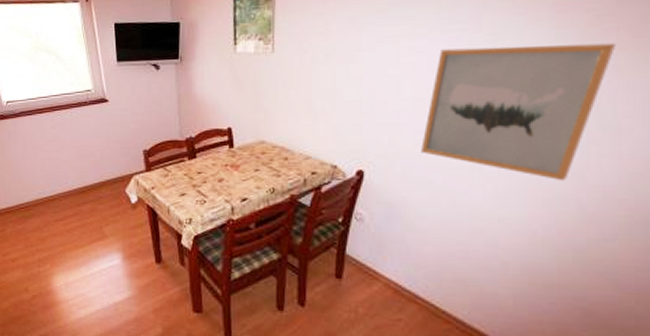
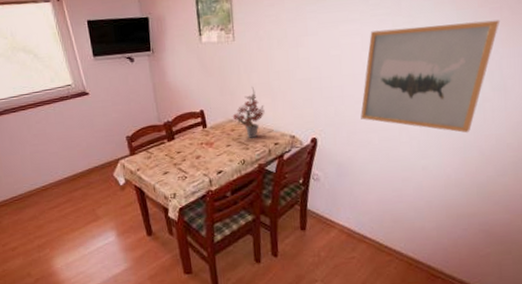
potted plant: none [264,106,303,164] -> present [232,87,265,138]

